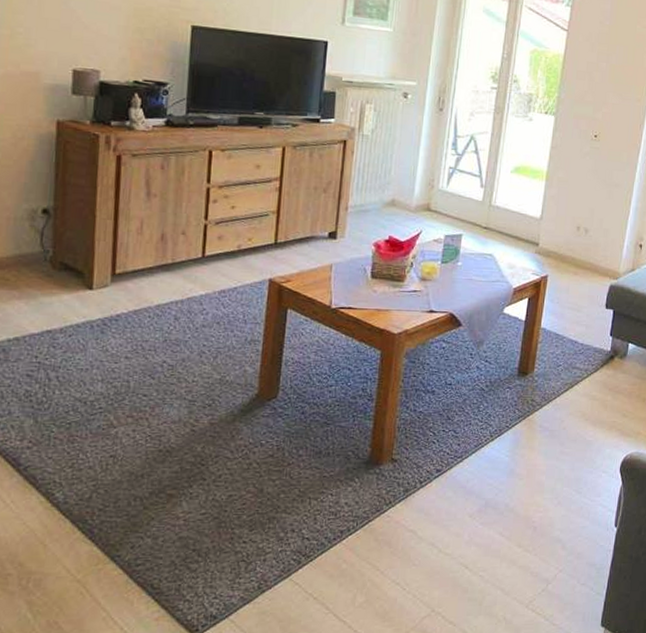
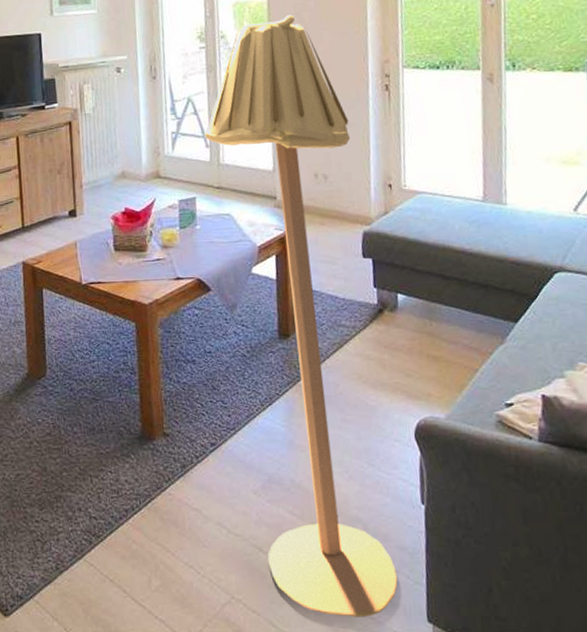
floor lamp: none [471,71,617,625] -> present [203,15,398,617]

